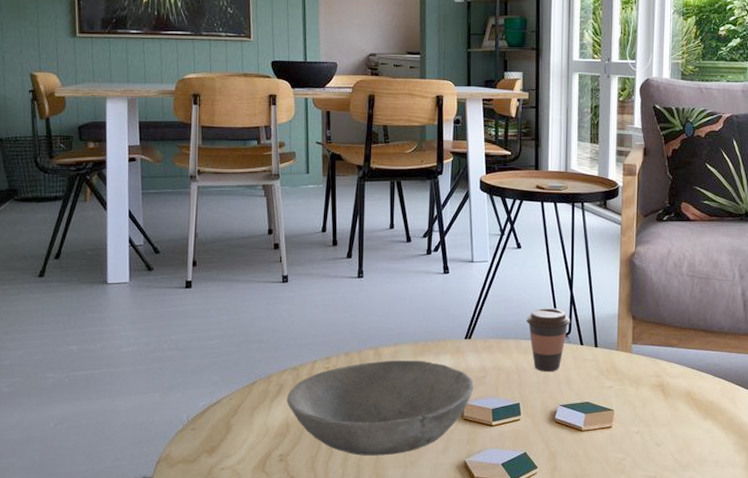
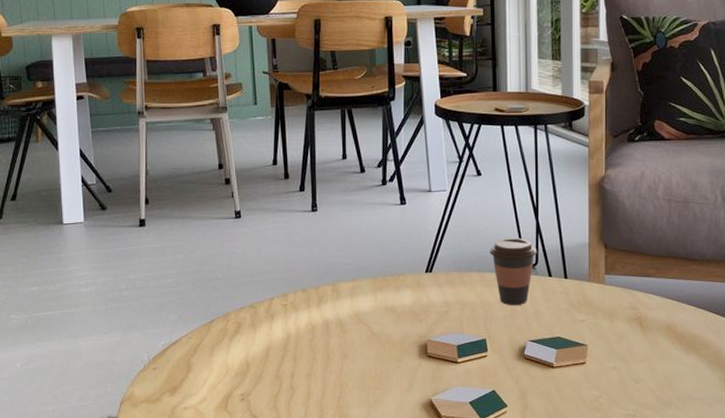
bowl: present [286,360,474,456] -> none [245,295,437,394]

